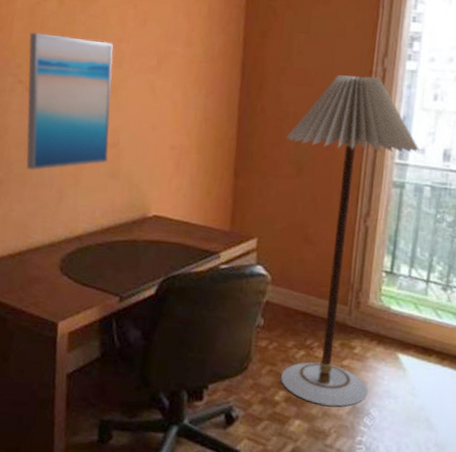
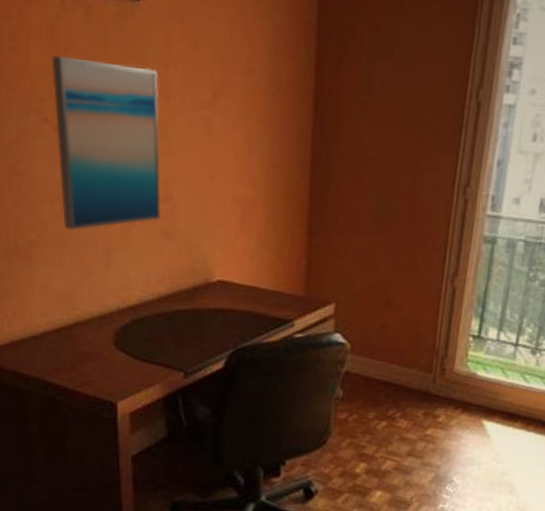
floor lamp: present [281,75,420,407] -> none [361,110,515,476]

